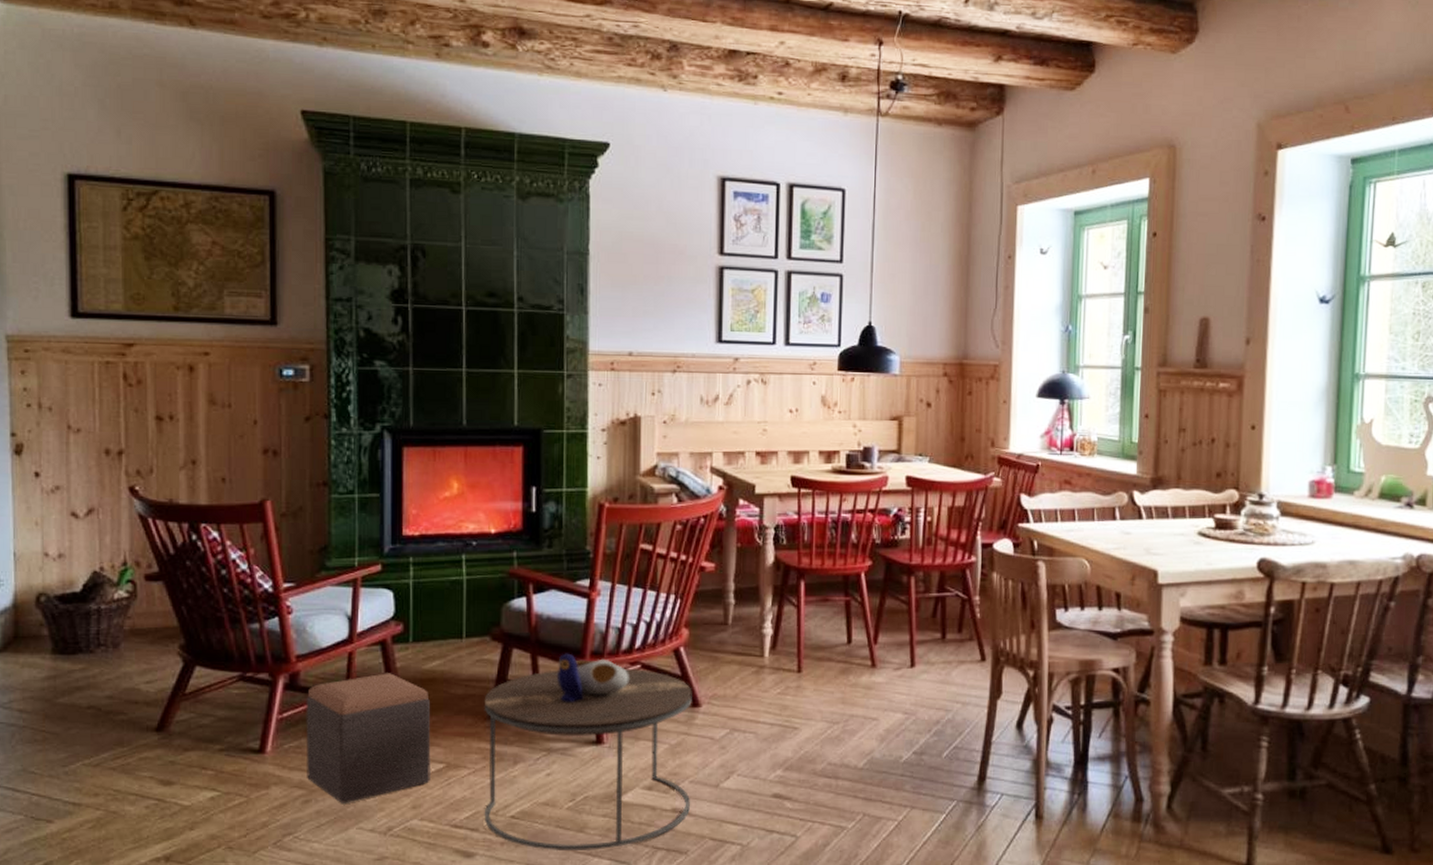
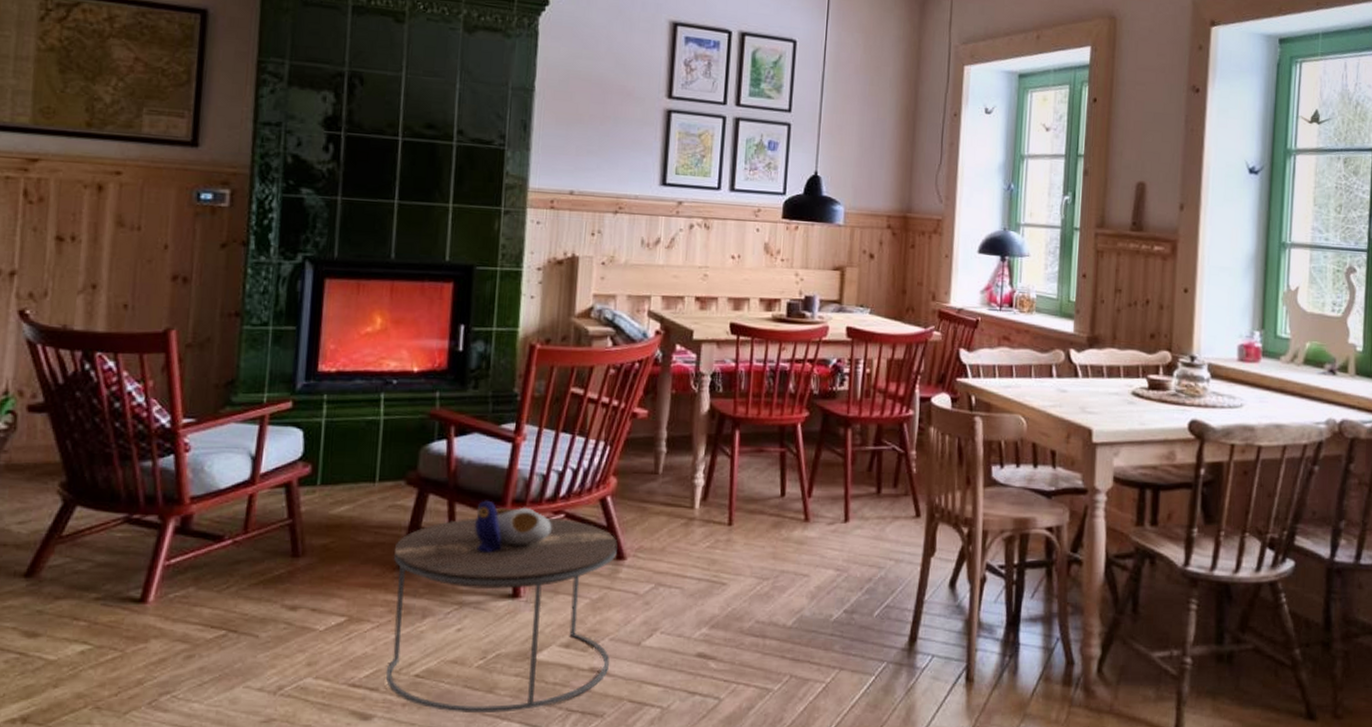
footstool: present [306,673,431,803] -> none [192,517,335,659]

